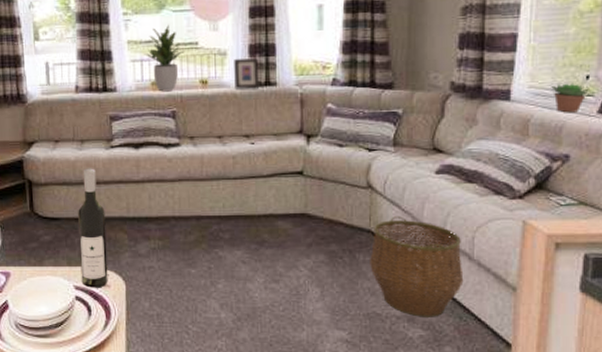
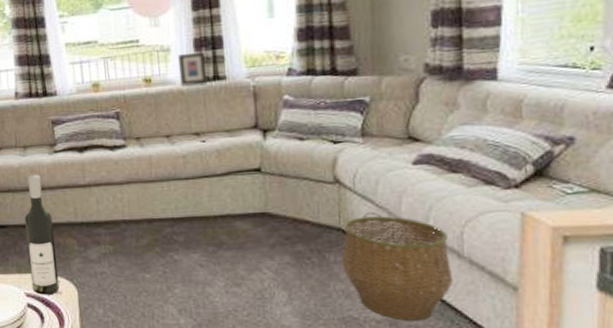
potted plant: present [144,24,185,92] -> none [83,23,126,93]
succulent plant: present [551,83,589,113] -> none [547,56,595,90]

